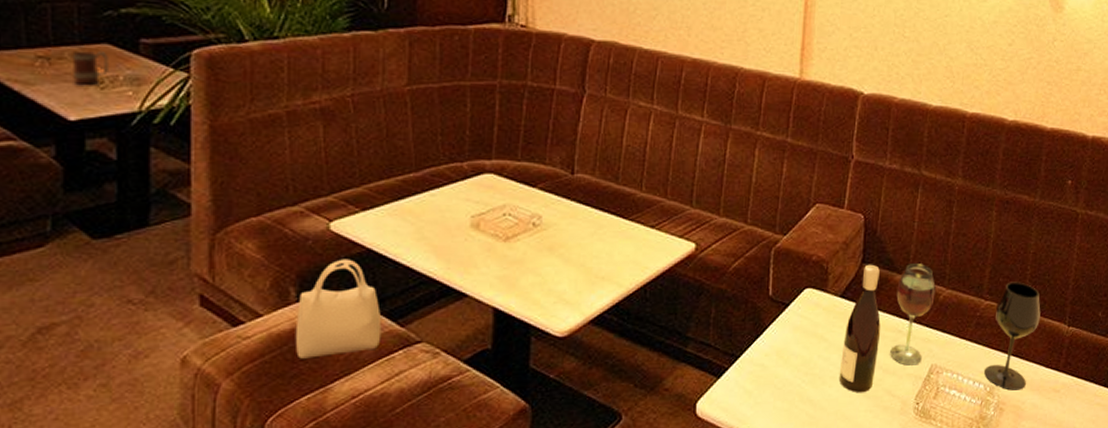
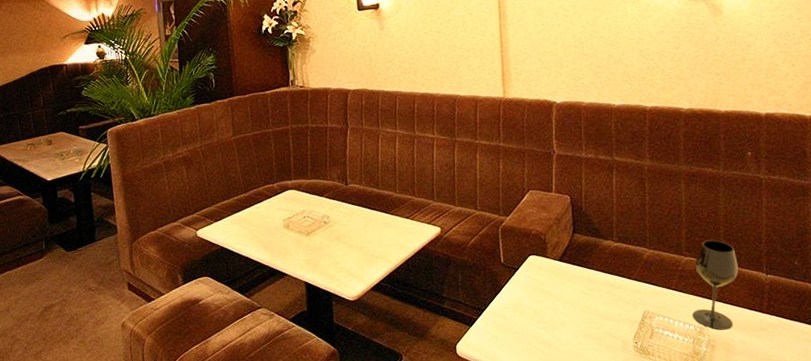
beer mug: present [71,51,108,85] -> none [45,137,65,158]
handbag: present [295,259,382,359] -> none [184,254,236,322]
bottle: present [838,264,881,393] -> none [566,233,597,336]
wineglass: present [890,262,937,366] -> none [605,230,640,313]

